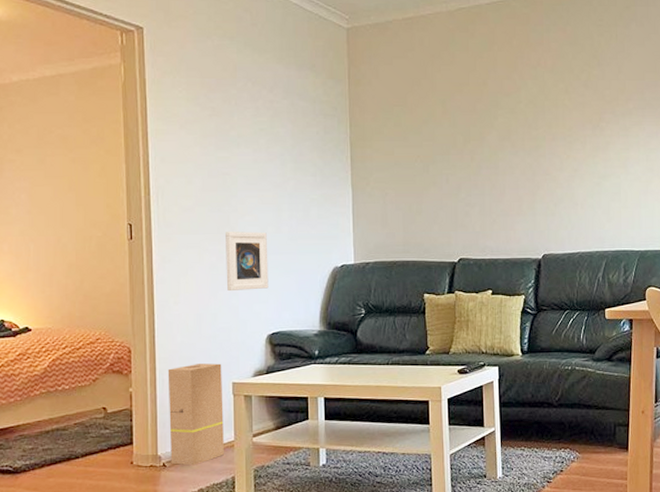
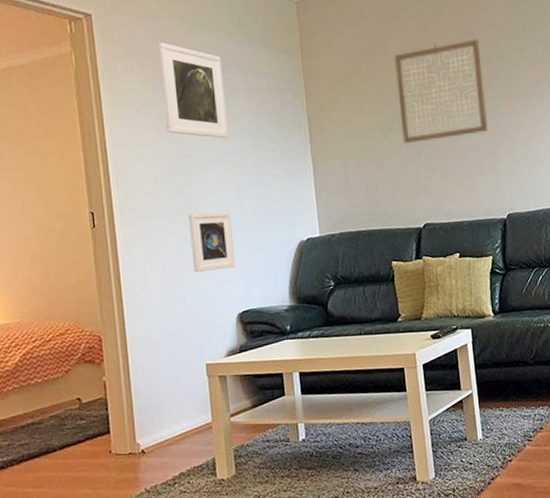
cardboard box: present [167,363,225,466] -> none [140,345,204,451]
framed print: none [206,60,271,160] -> present [157,43,229,139]
wall art: none [440,78,530,178] -> present [394,39,489,144]

